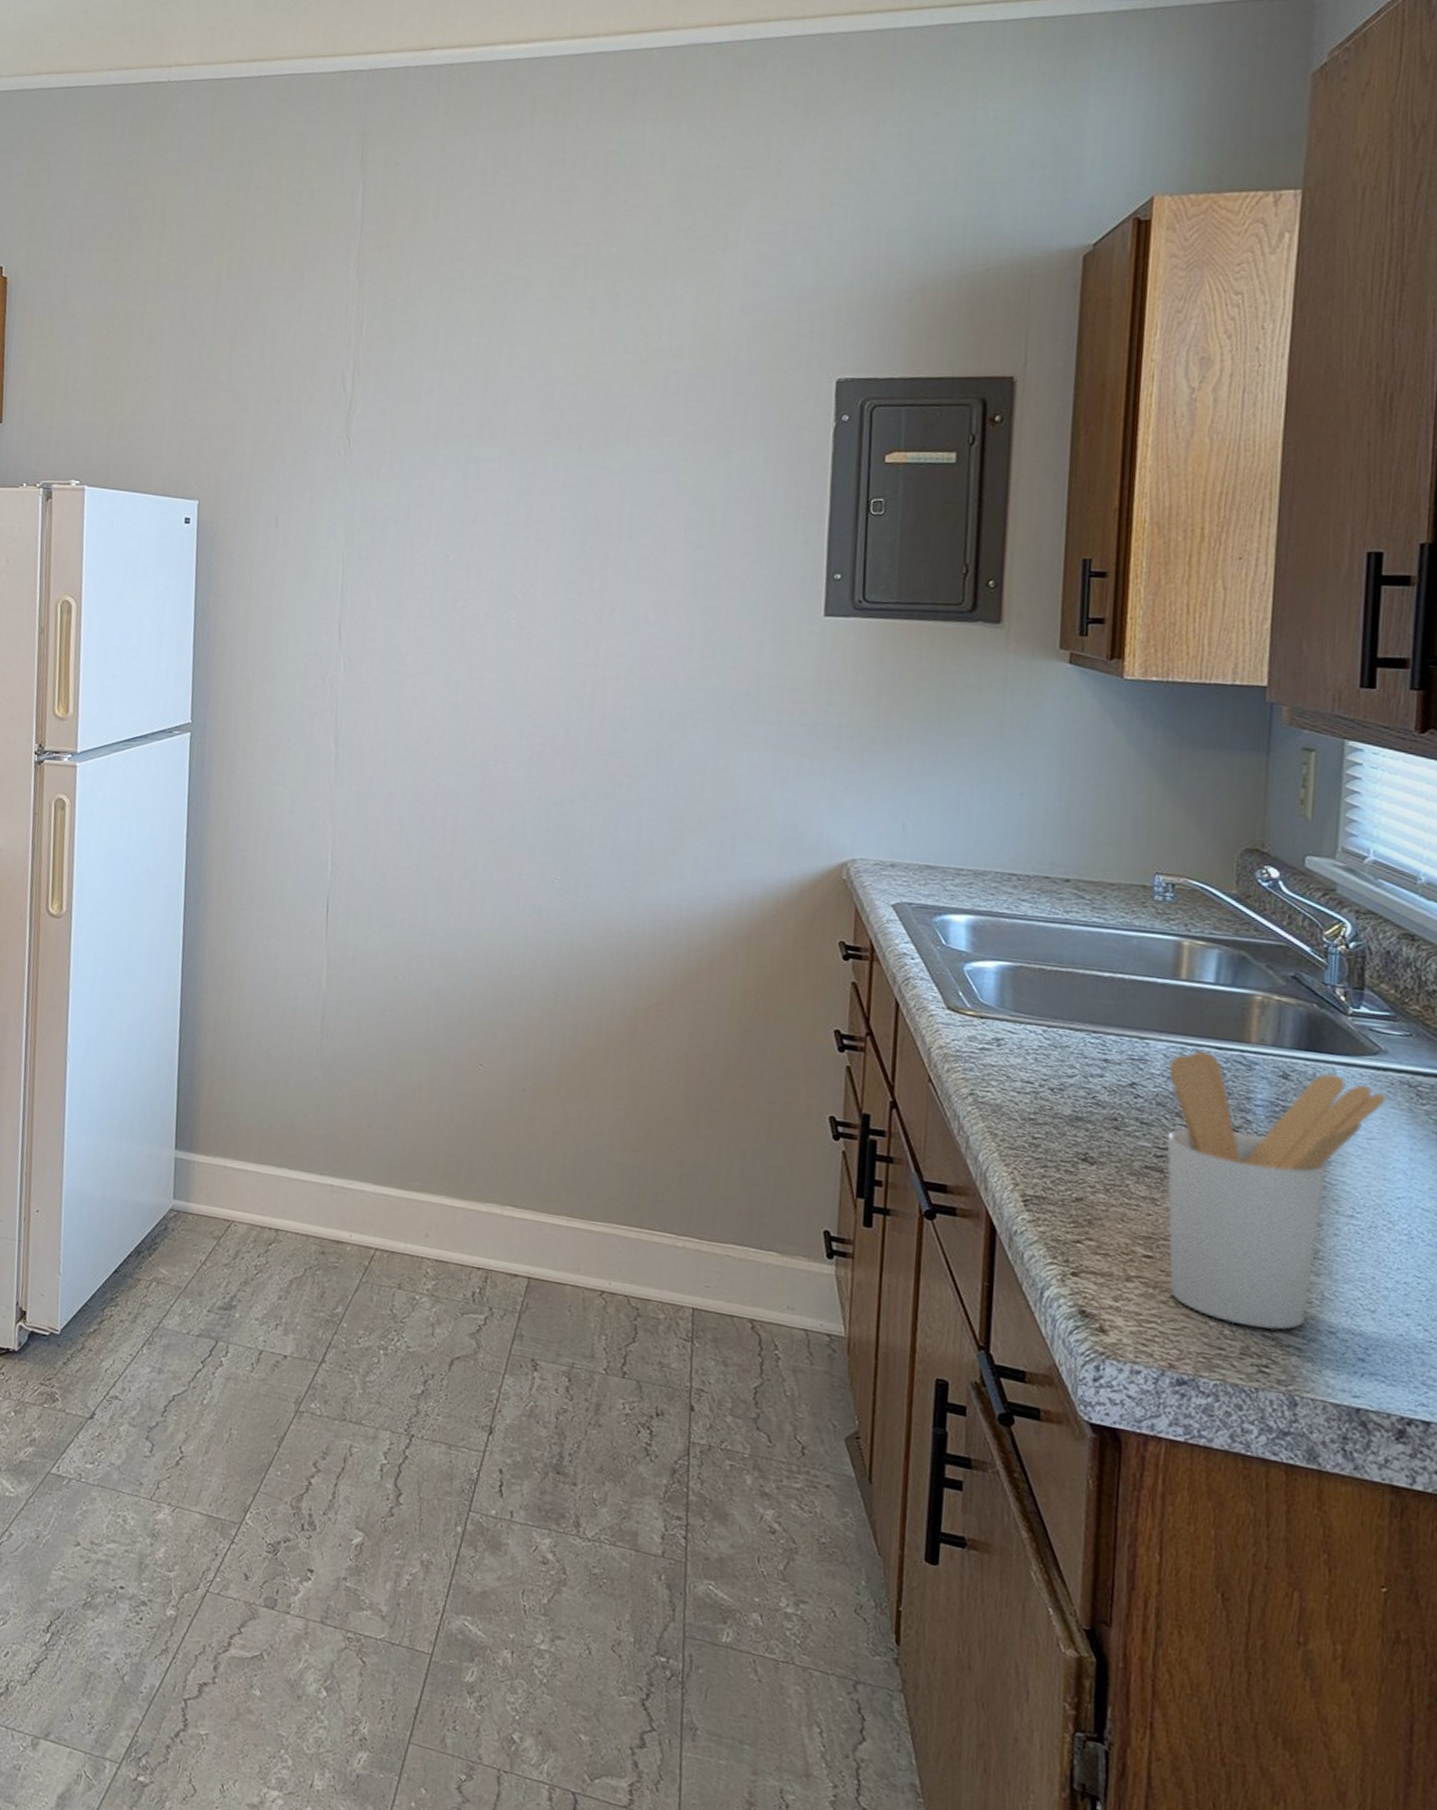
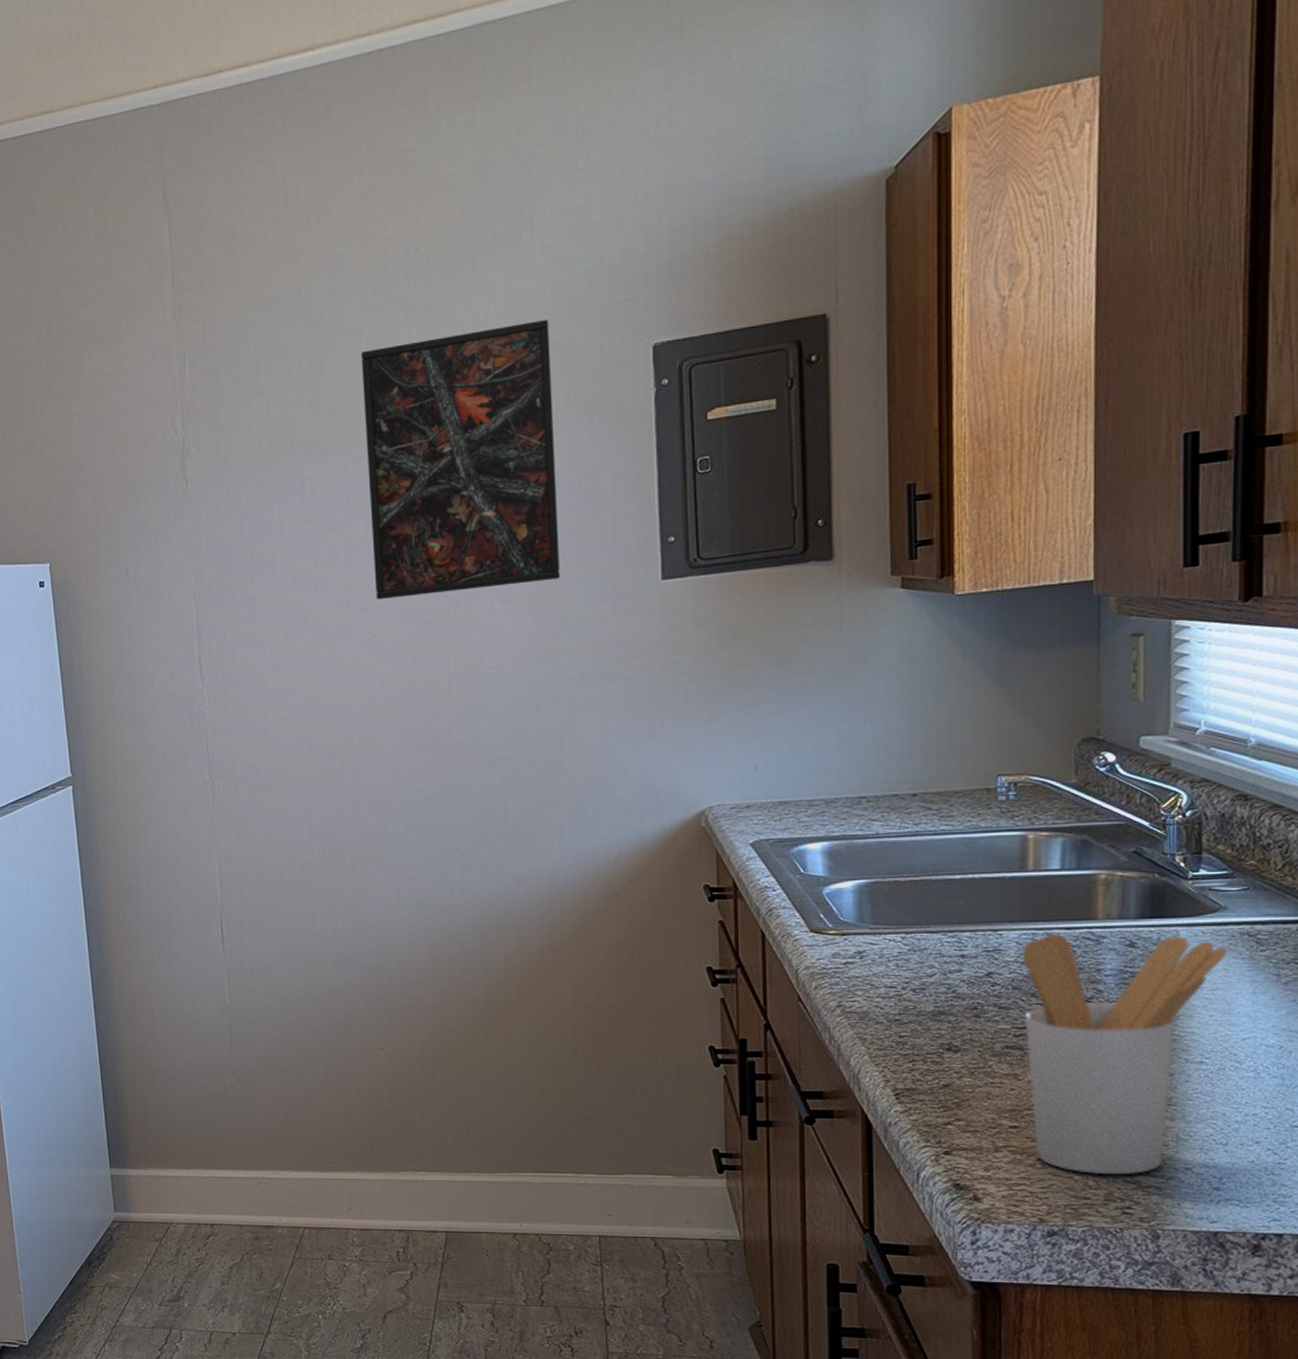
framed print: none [529,337,734,599] -> present [361,320,560,599]

